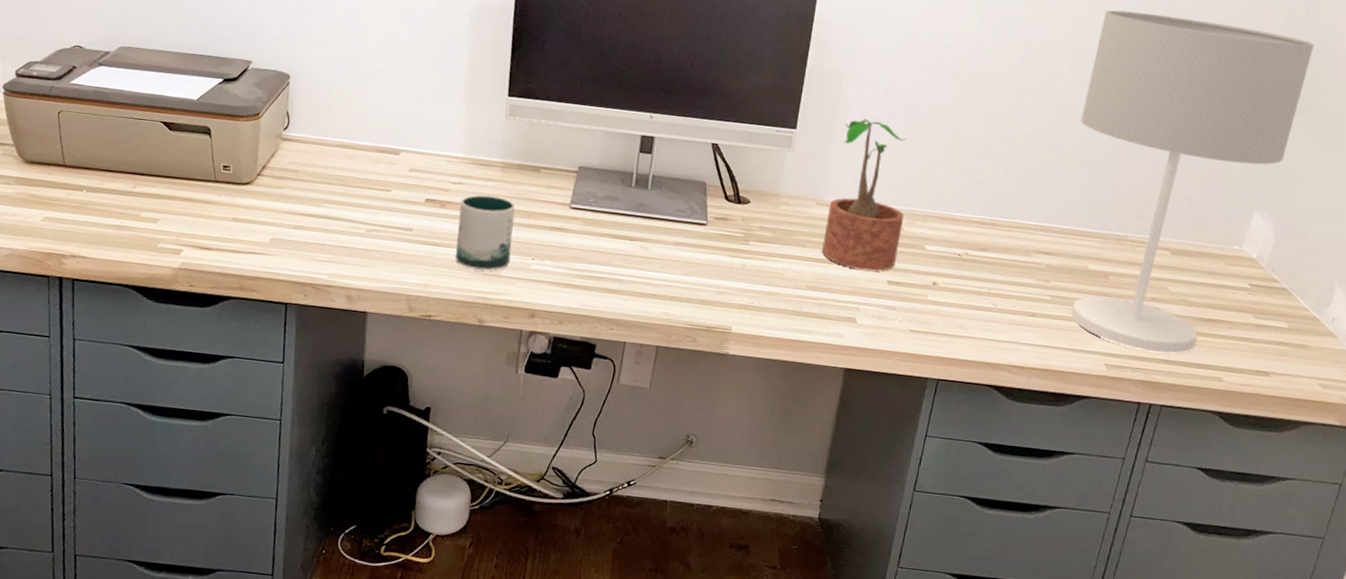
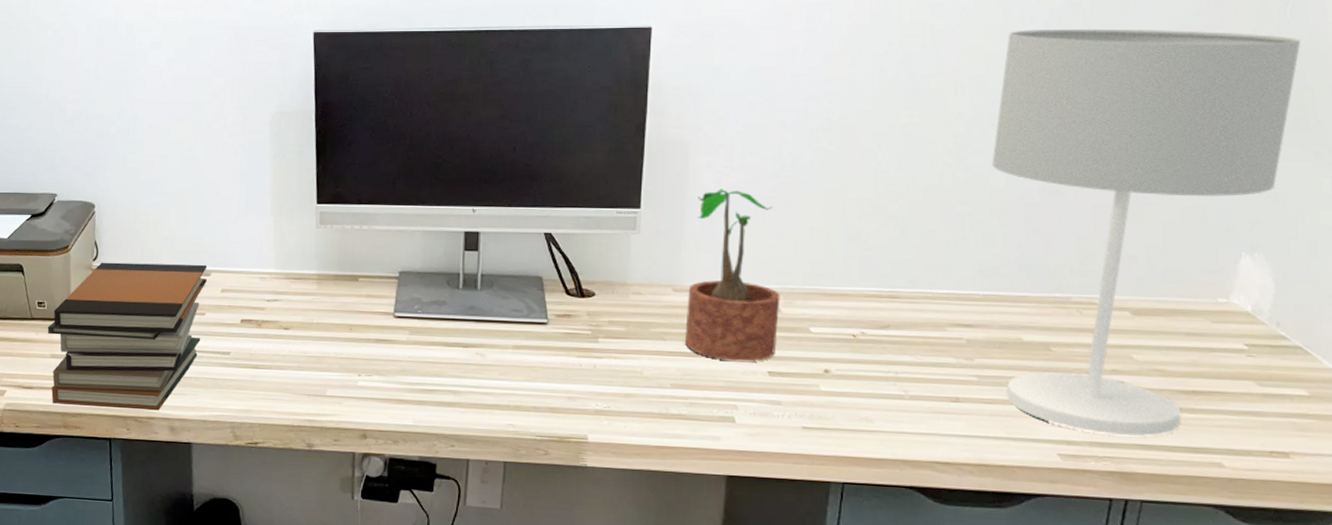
book stack: none [230,132,397,280] -> present [47,262,207,411]
mug: present [455,195,516,271] -> none [276,311,336,391]

